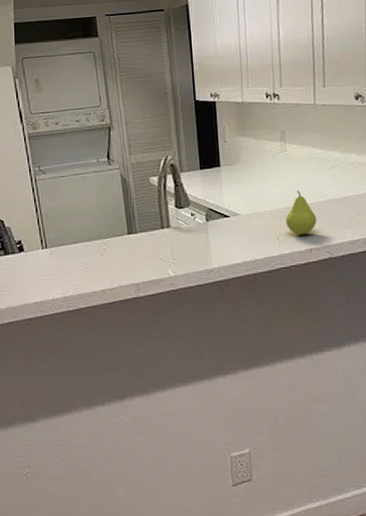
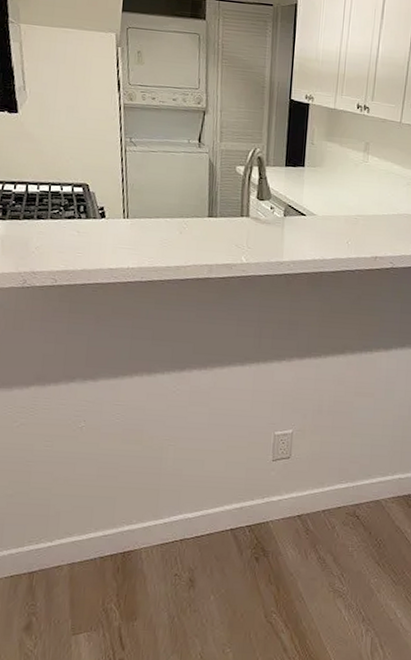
fruit: present [285,190,317,235] -> none [356,201,386,243]

